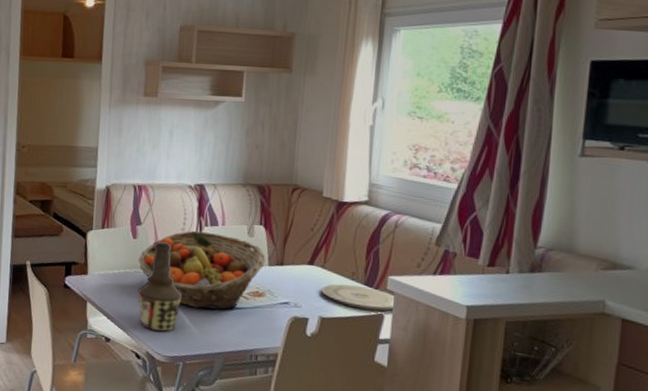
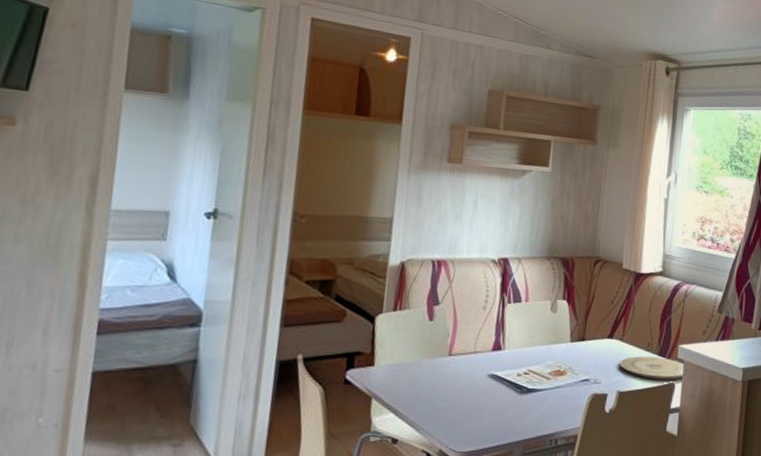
bottle: present [137,241,183,332] -> none [432,323,482,424]
fruit basket: present [138,230,266,310] -> none [434,308,568,395]

